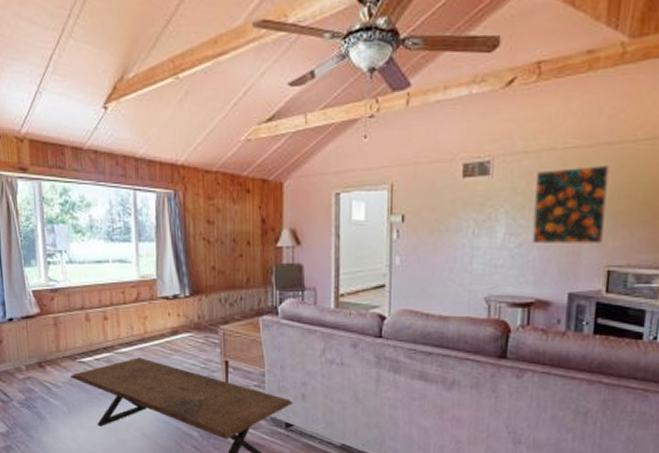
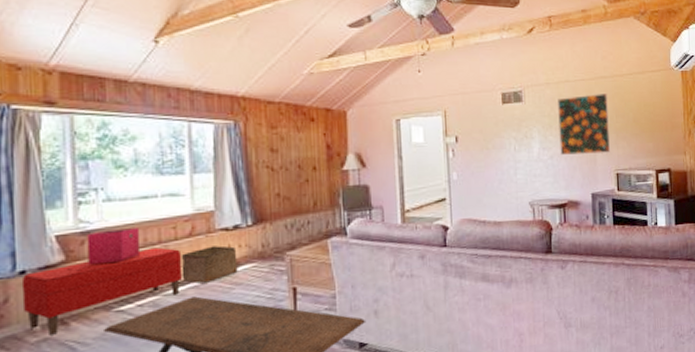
bench: none [10,309,131,375] -> present [21,247,183,335]
storage bin: none [55,289,96,319] -> present [87,228,140,265]
storage bin: none [128,313,177,346] -> present [180,245,238,284]

